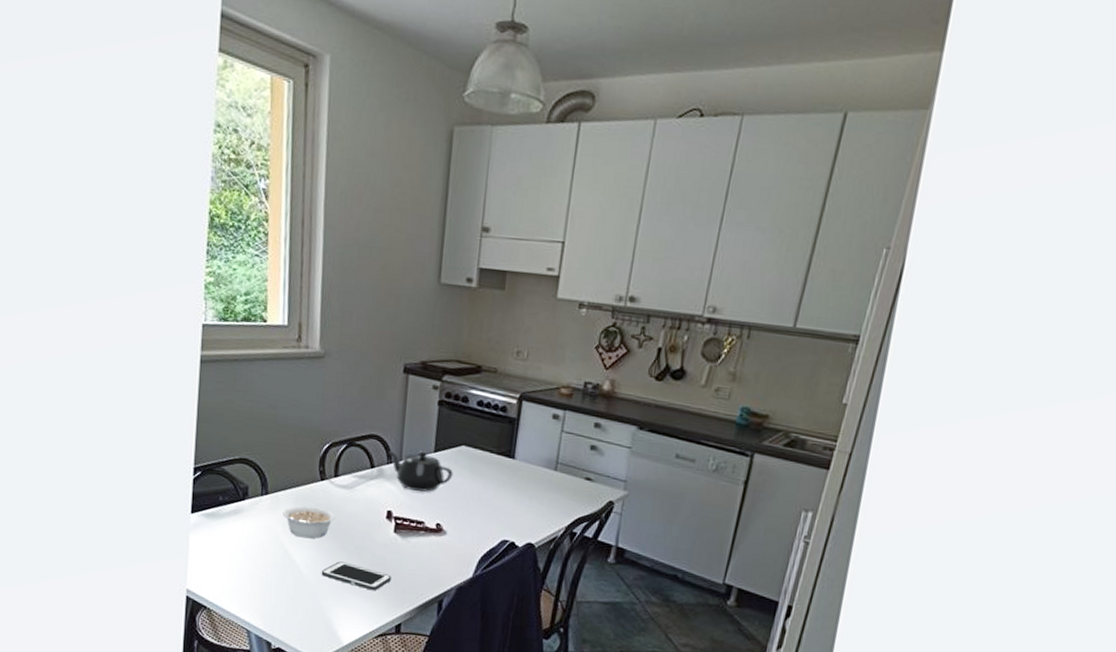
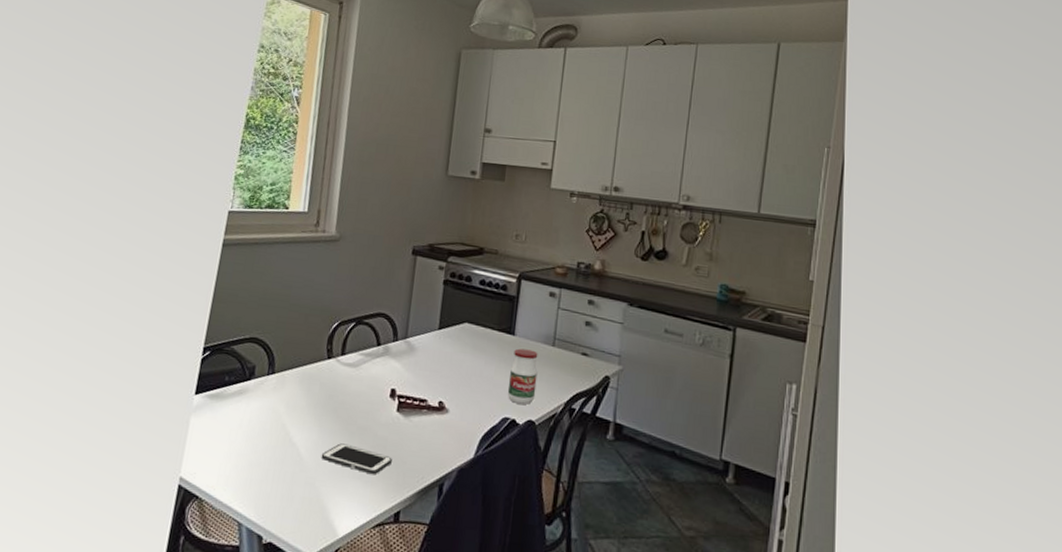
legume: present [282,506,335,538] -> none [287,385,340,419]
teapot: present [388,450,453,492] -> none [394,328,456,369]
jar: none [506,472,539,529] -> present [507,348,538,405]

